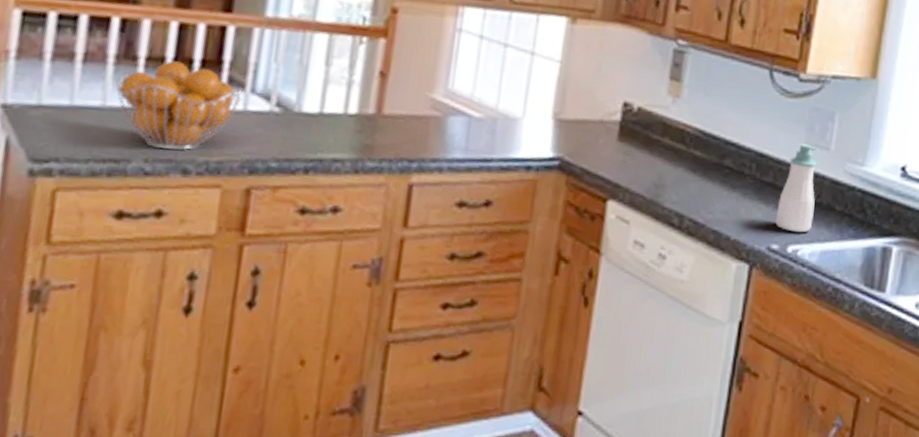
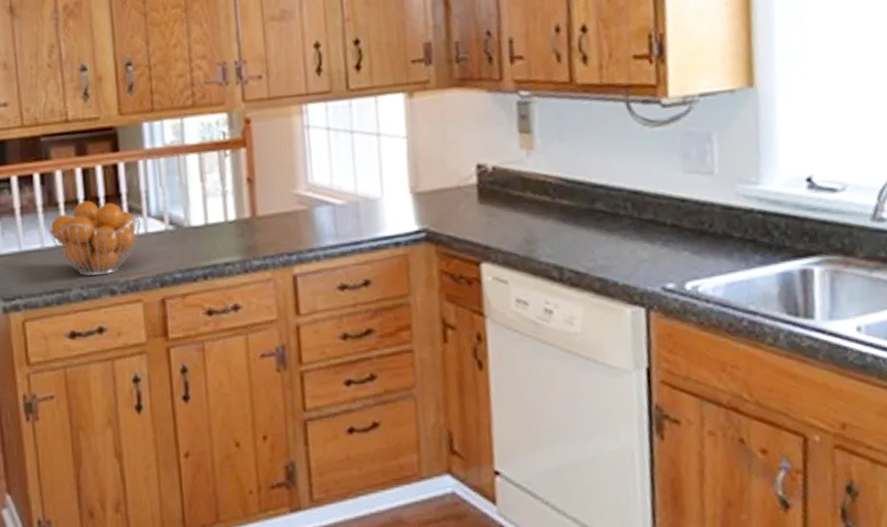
soap bottle: present [775,144,817,233] -> none [664,172,710,268]

